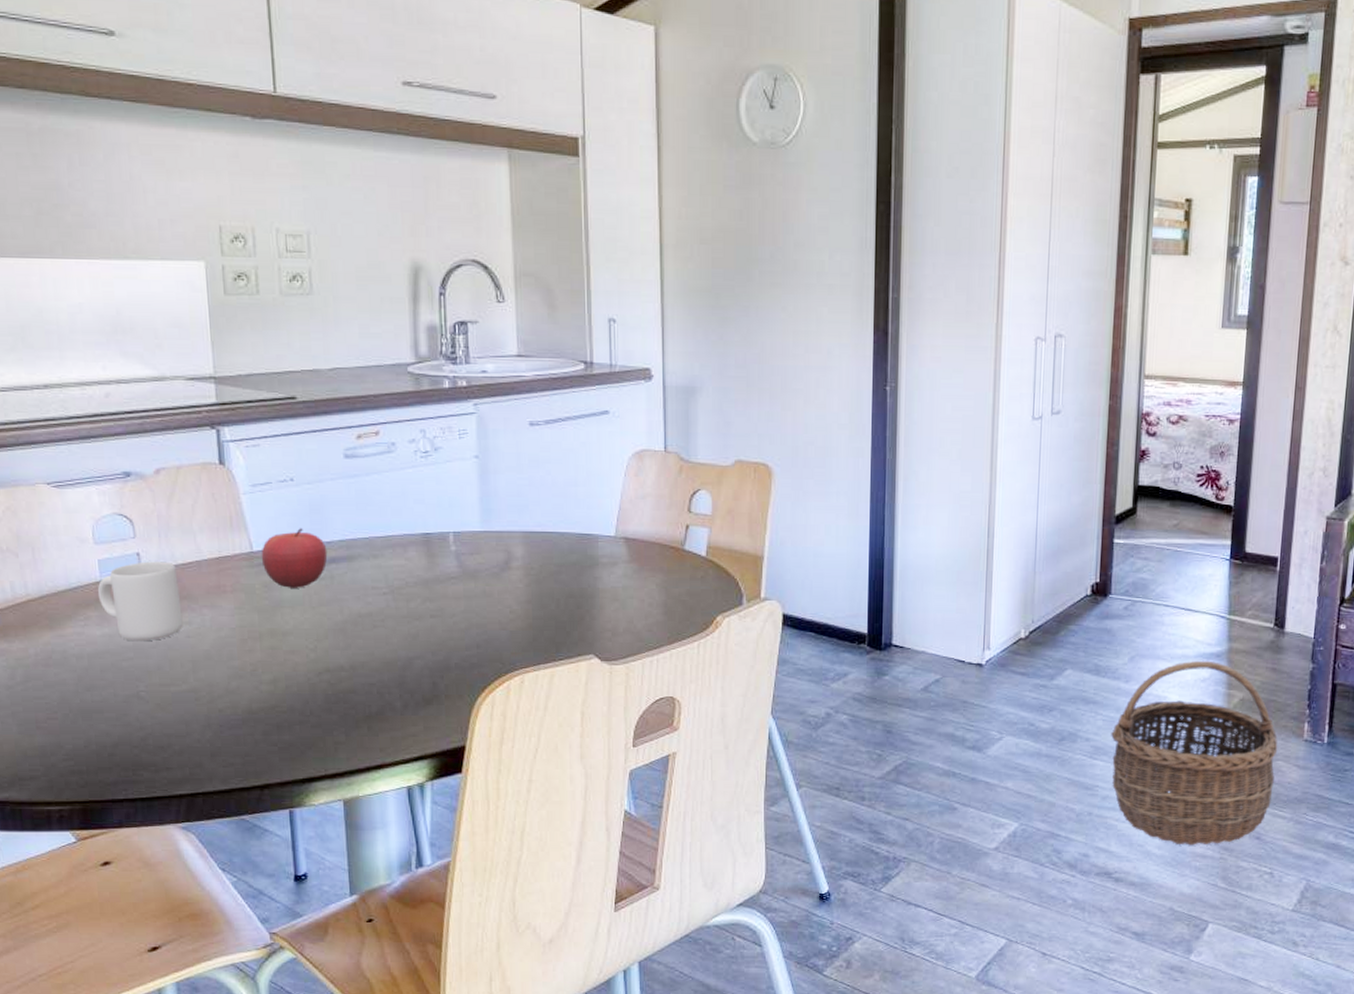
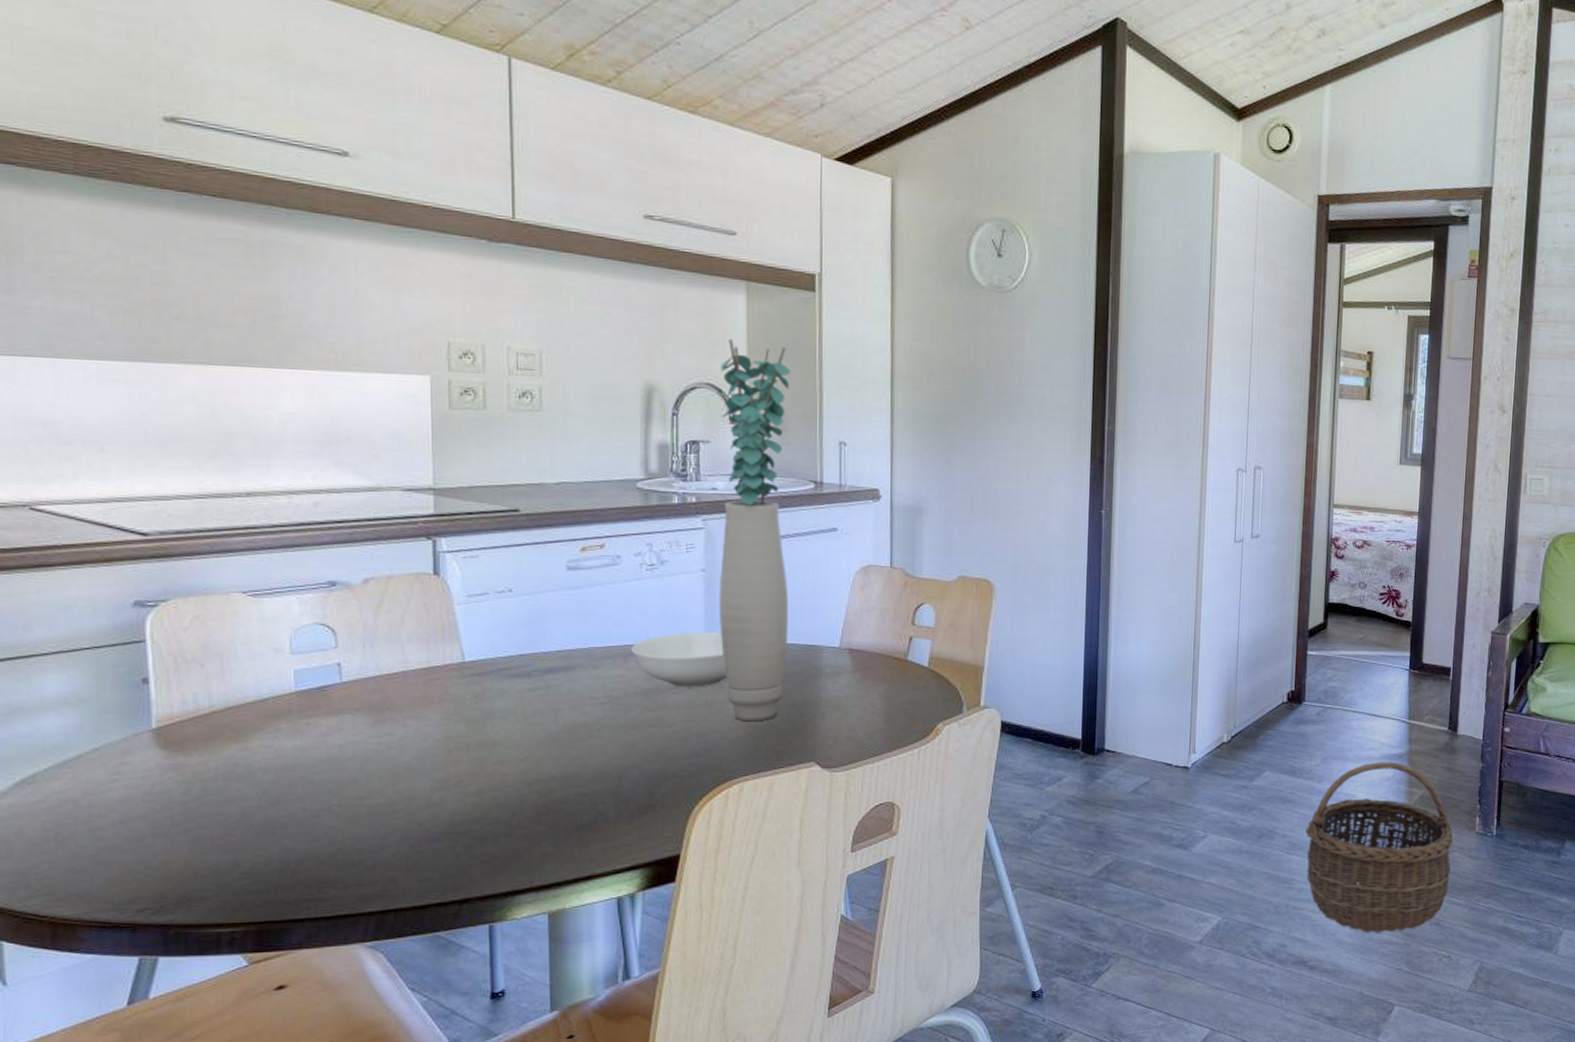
mug: present [97,561,183,642] -> none [291,672,384,754]
fruit: present [261,528,328,588] -> none [473,639,544,699]
bowl: none [409,521,504,578] -> present [631,632,727,688]
vase: none [486,212,564,613] -> present [718,339,790,722]

